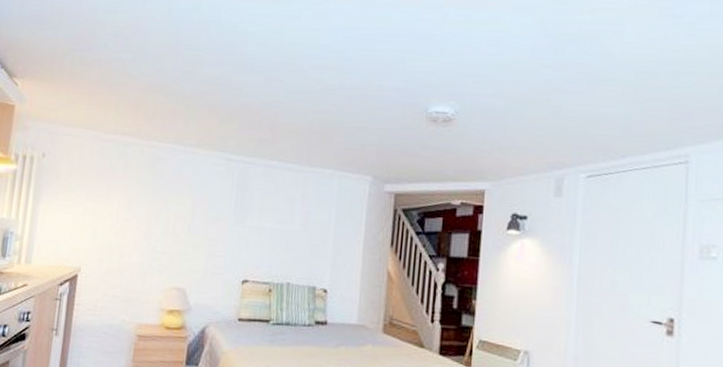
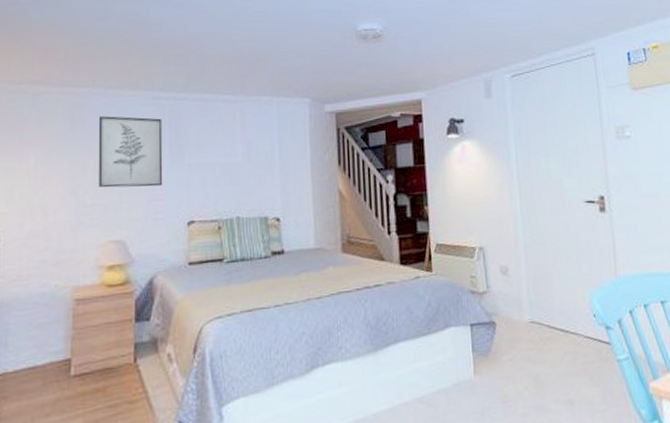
wall art: none [168,171,231,244] -> present [98,116,163,188]

